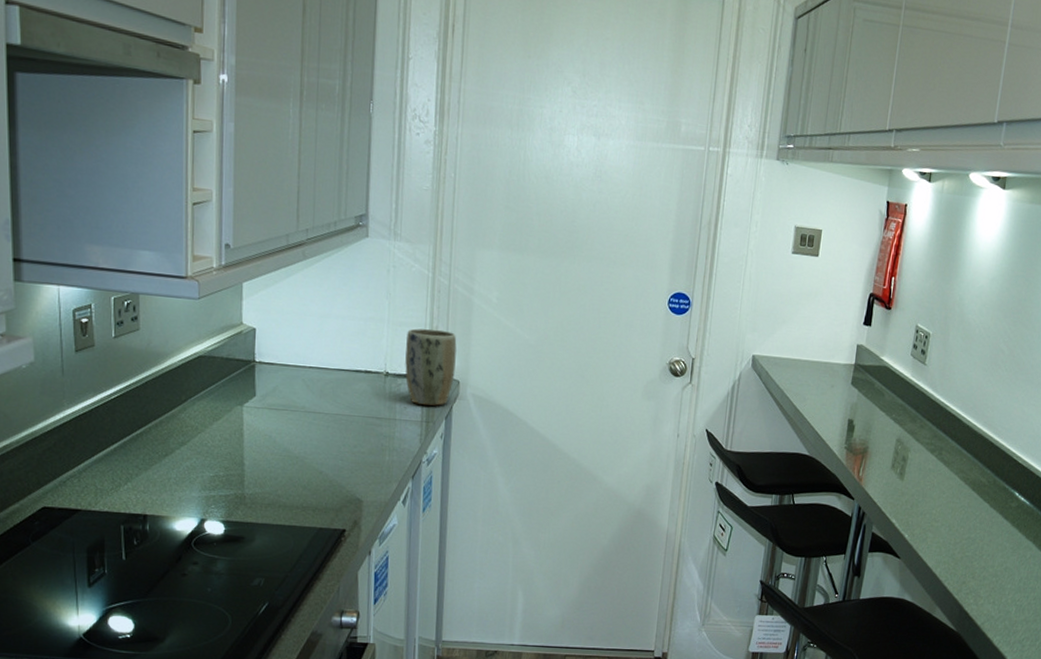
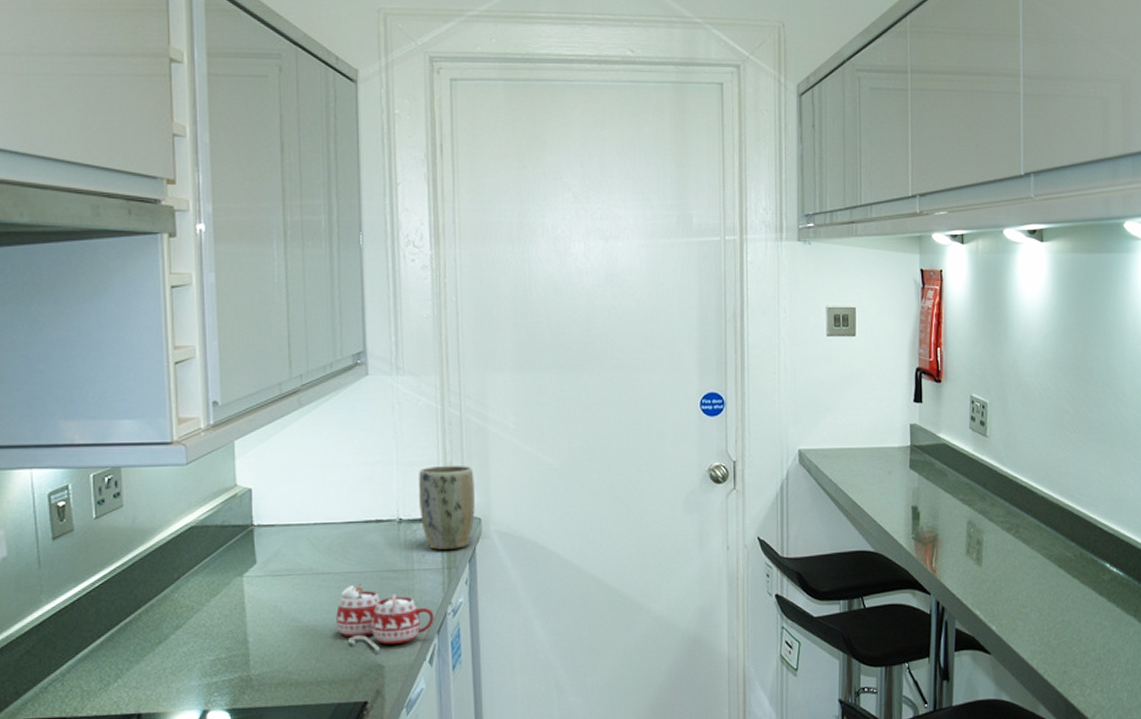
mug: none [323,426,411,486] -> present [336,584,435,650]

